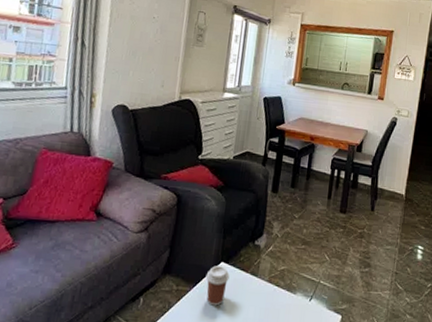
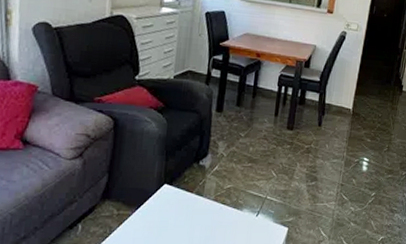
coffee cup: present [206,266,230,306] -> none [148,188,174,227]

